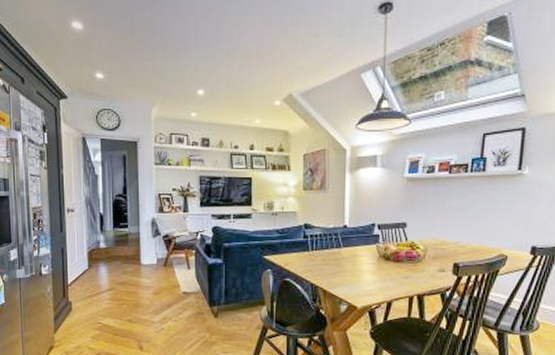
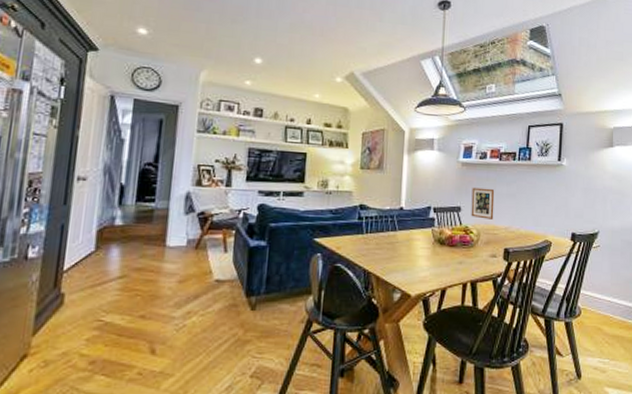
picture frame: none [417,203,444,235] -> present [471,187,495,220]

